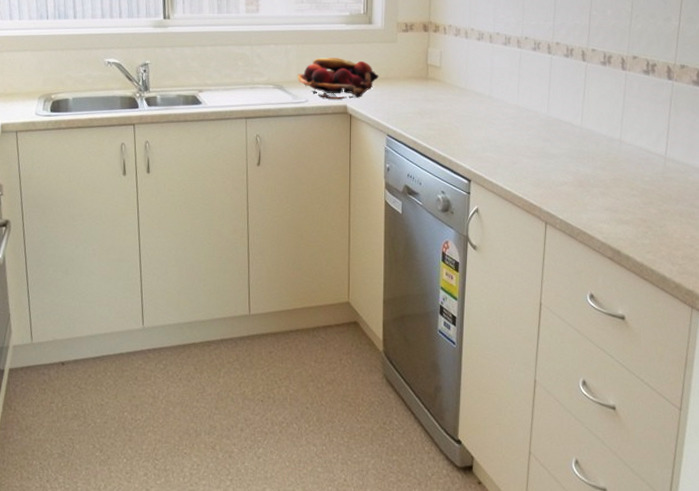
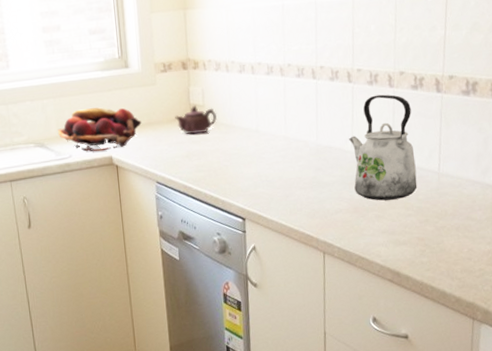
teapot: none [411,66,452,93] -> present [175,105,217,135]
kettle: none [579,75,643,178] -> present [349,94,418,201]

